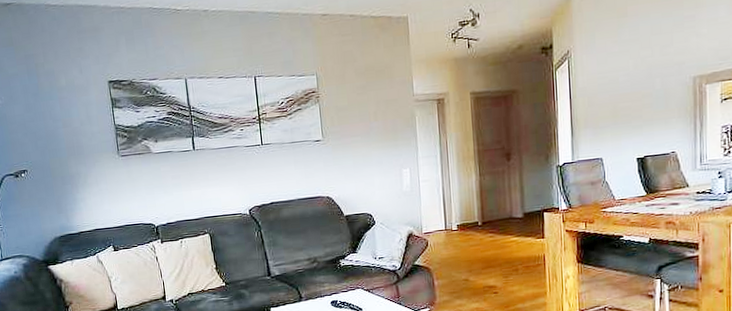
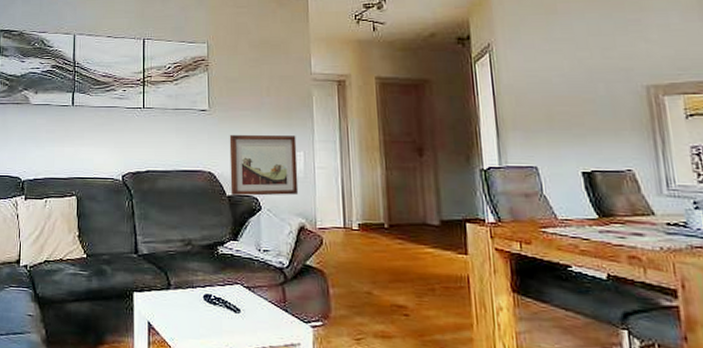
wall art: none [343,155,407,216] -> present [229,135,299,196]

